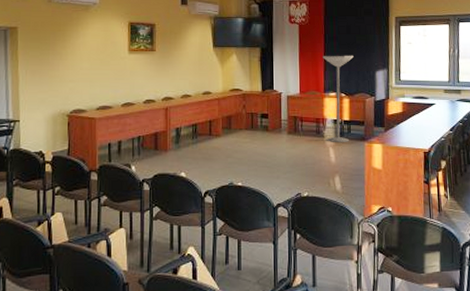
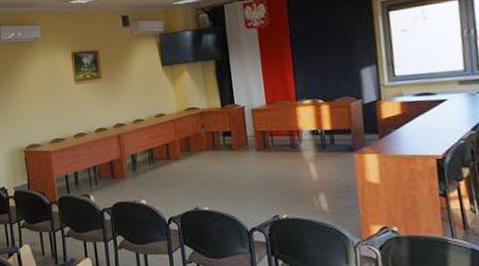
floor lamp: present [323,55,354,142] -> none [290,54,333,156]

